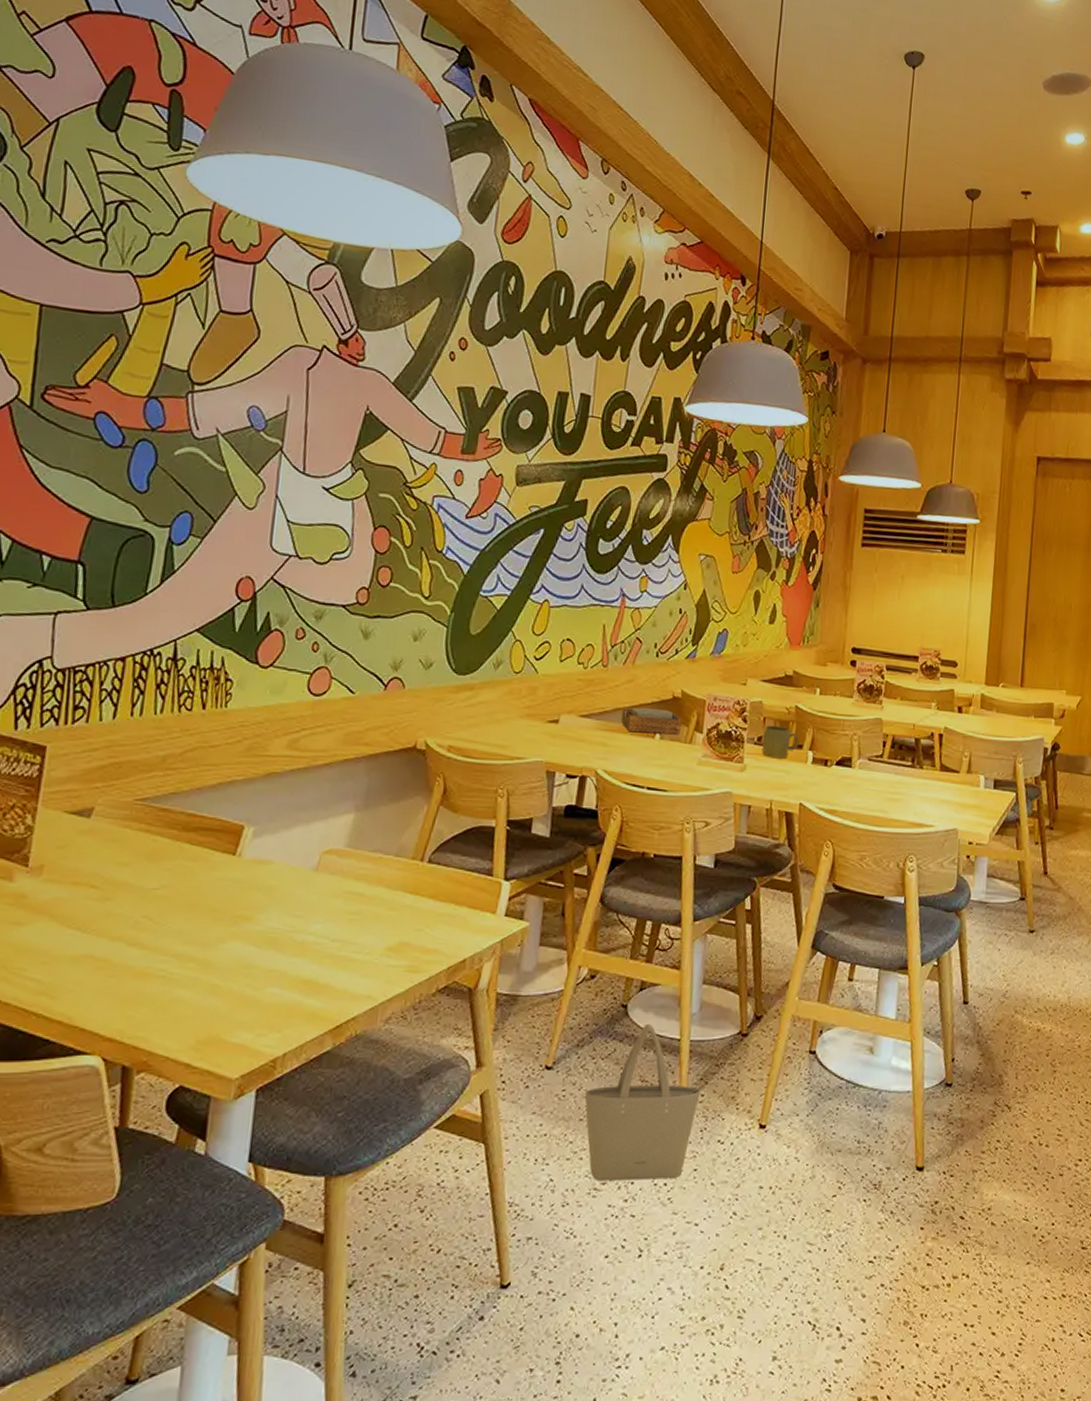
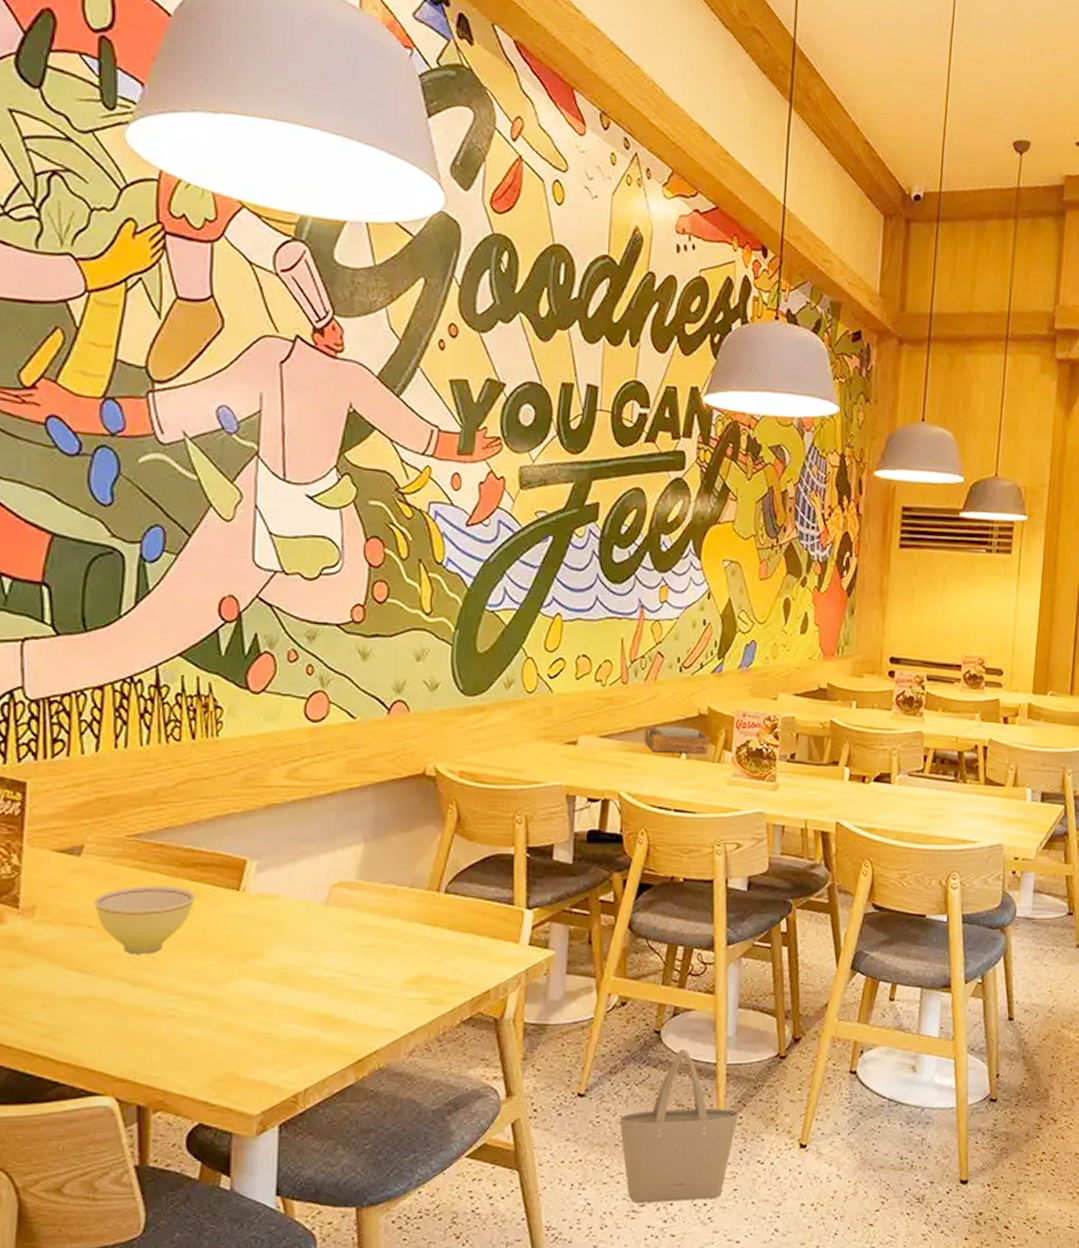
bowl: none [99,848,194,915] -> present [94,886,195,954]
mug: present [761,725,800,759] -> none [795,741,835,776]

